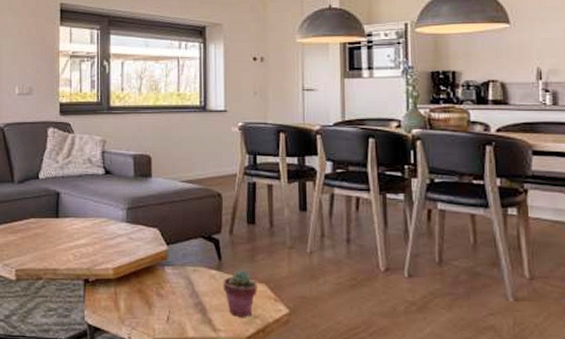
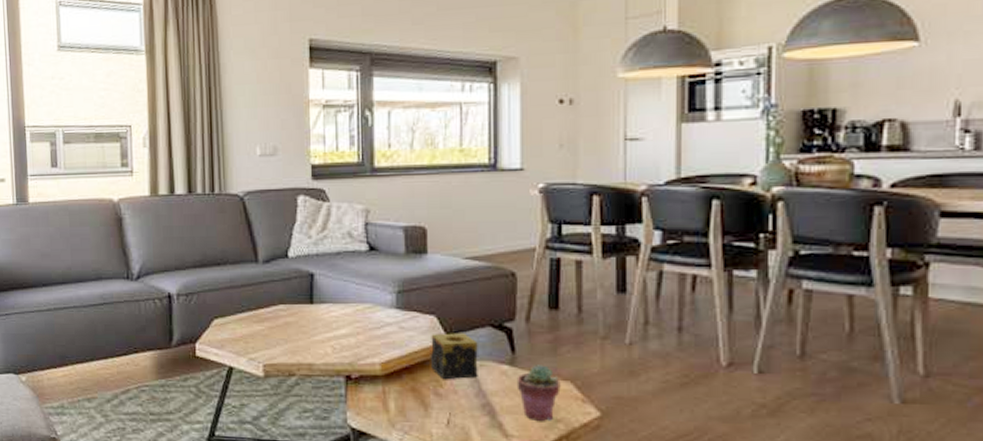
candle: none [154,243,192,283] -> present [431,333,478,380]

